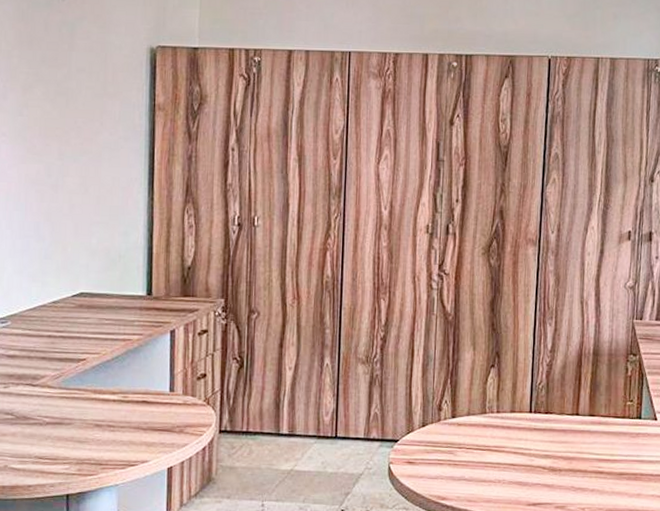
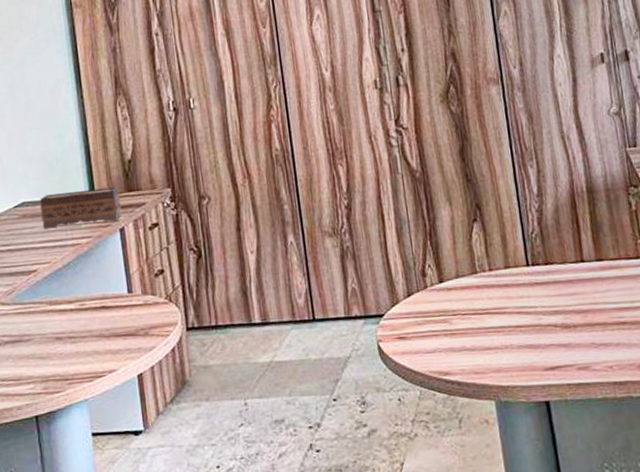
tissue box: none [97,288,175,323] -> present [39,186,121,229]

